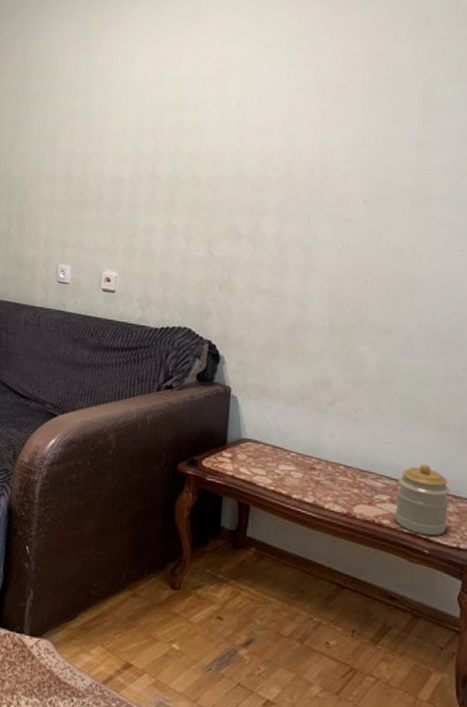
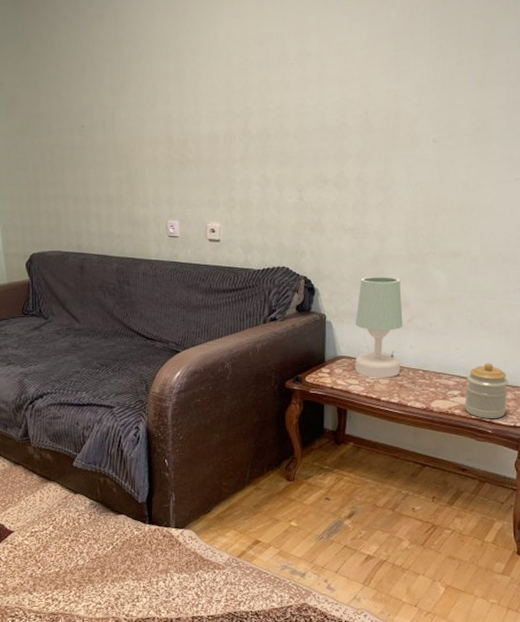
table lamp: none [262,347,322,471] -> present [355,276,403,378]

